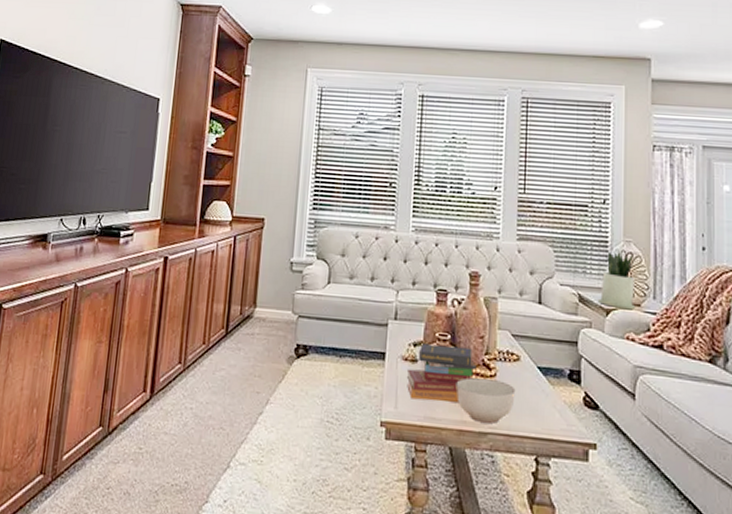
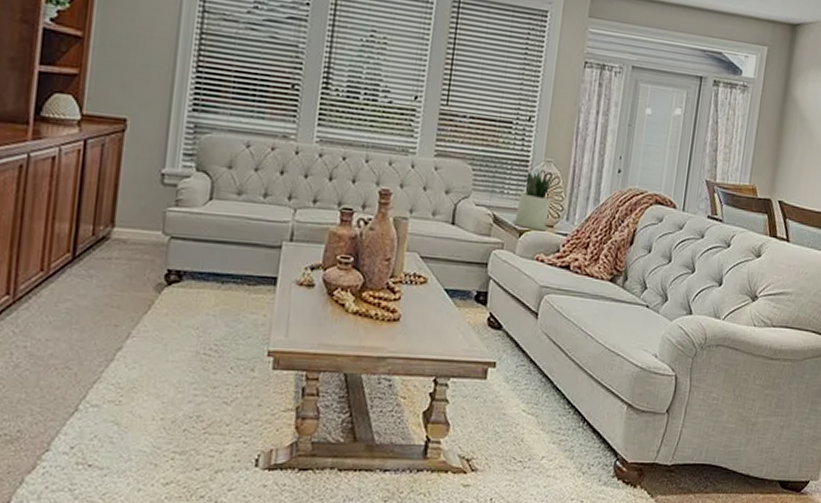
books: present [406,343,477,402] -> none [300,267,380,328]
bowl: present [455,377,516,424] -> none [355,301,420,347]

